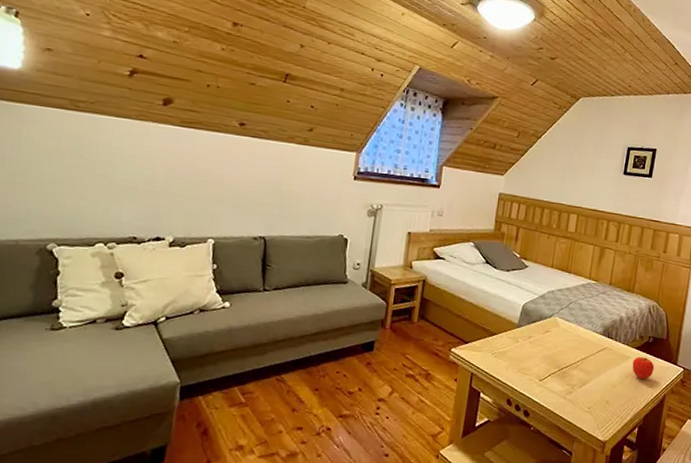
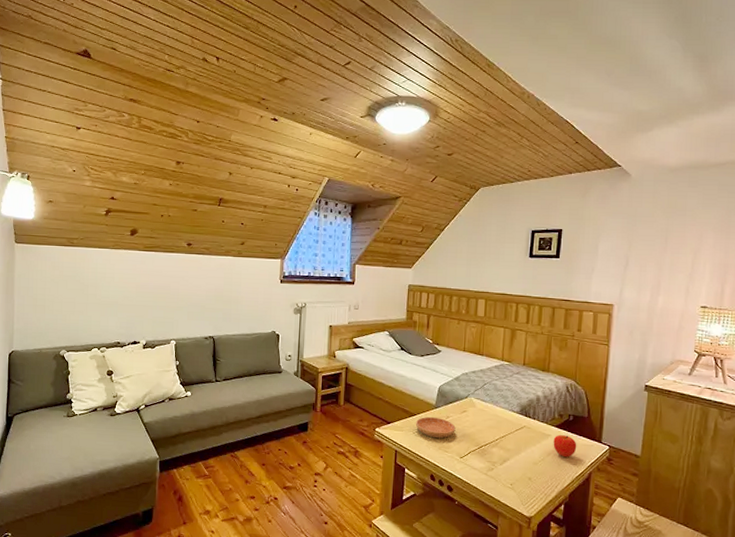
saucer: none [495,337,537,360] -> present [415,417,456,439]

